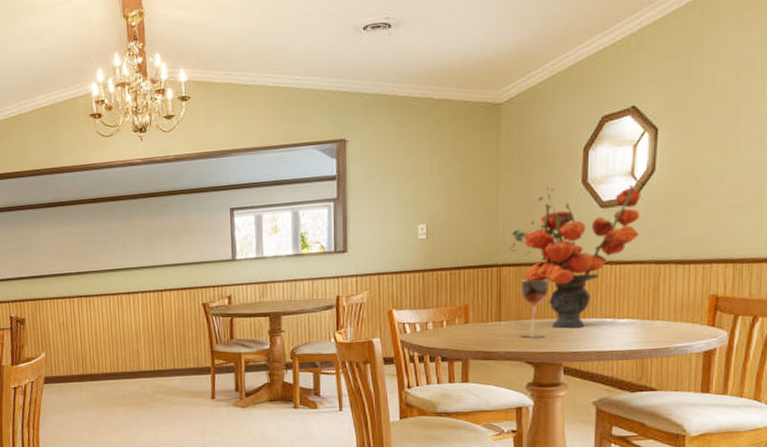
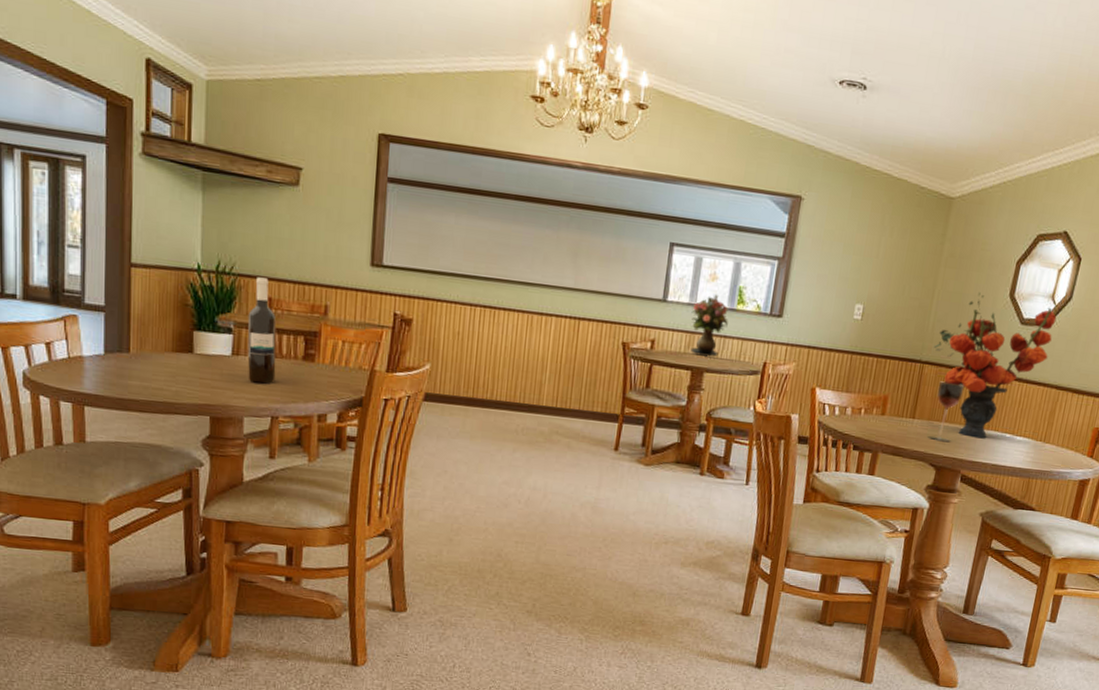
bouquet: none [260,244,296,302] -> present [690,294,728,357]

